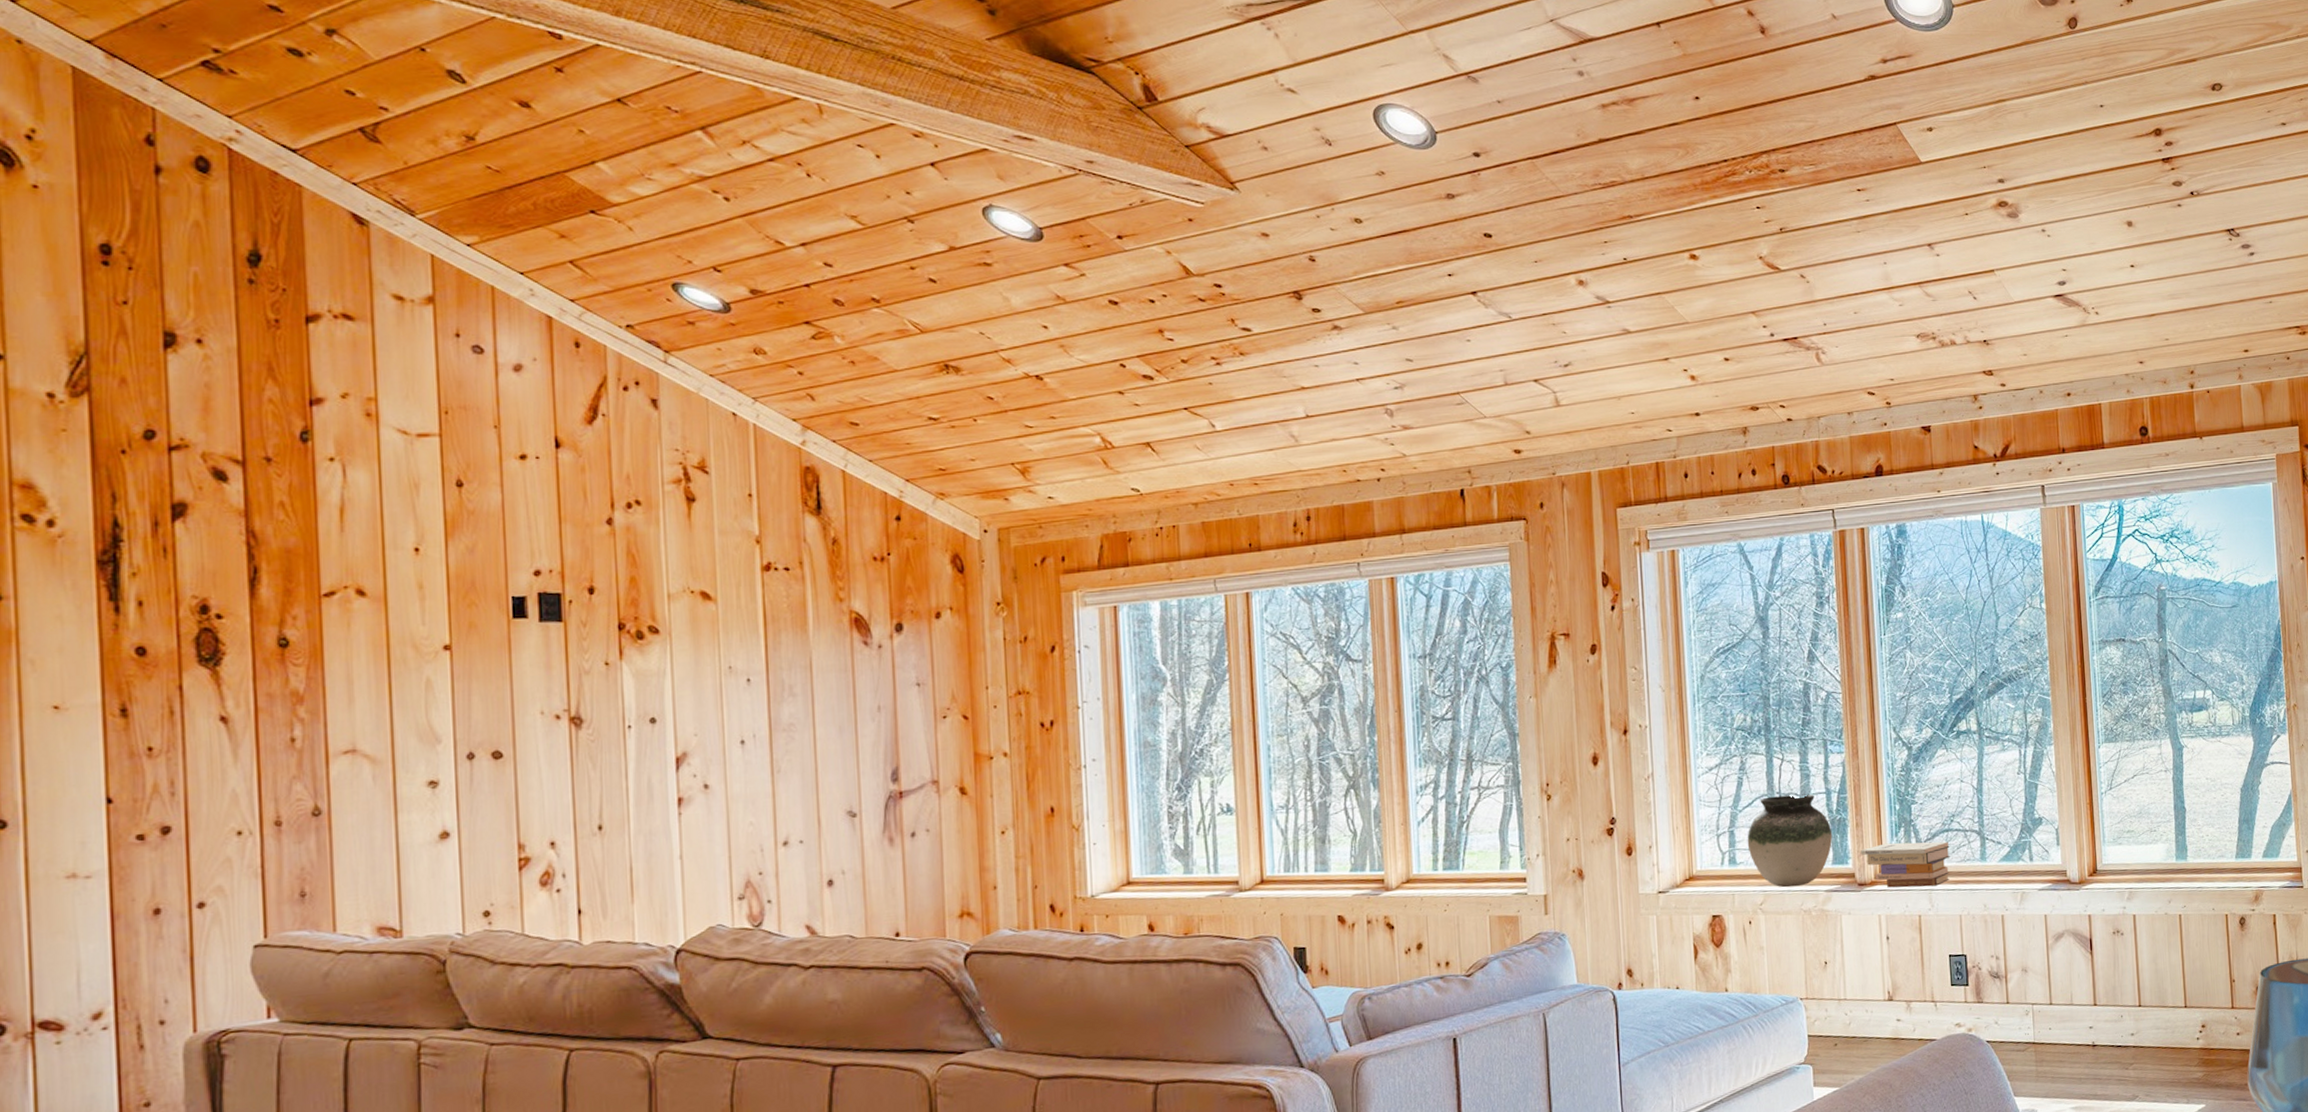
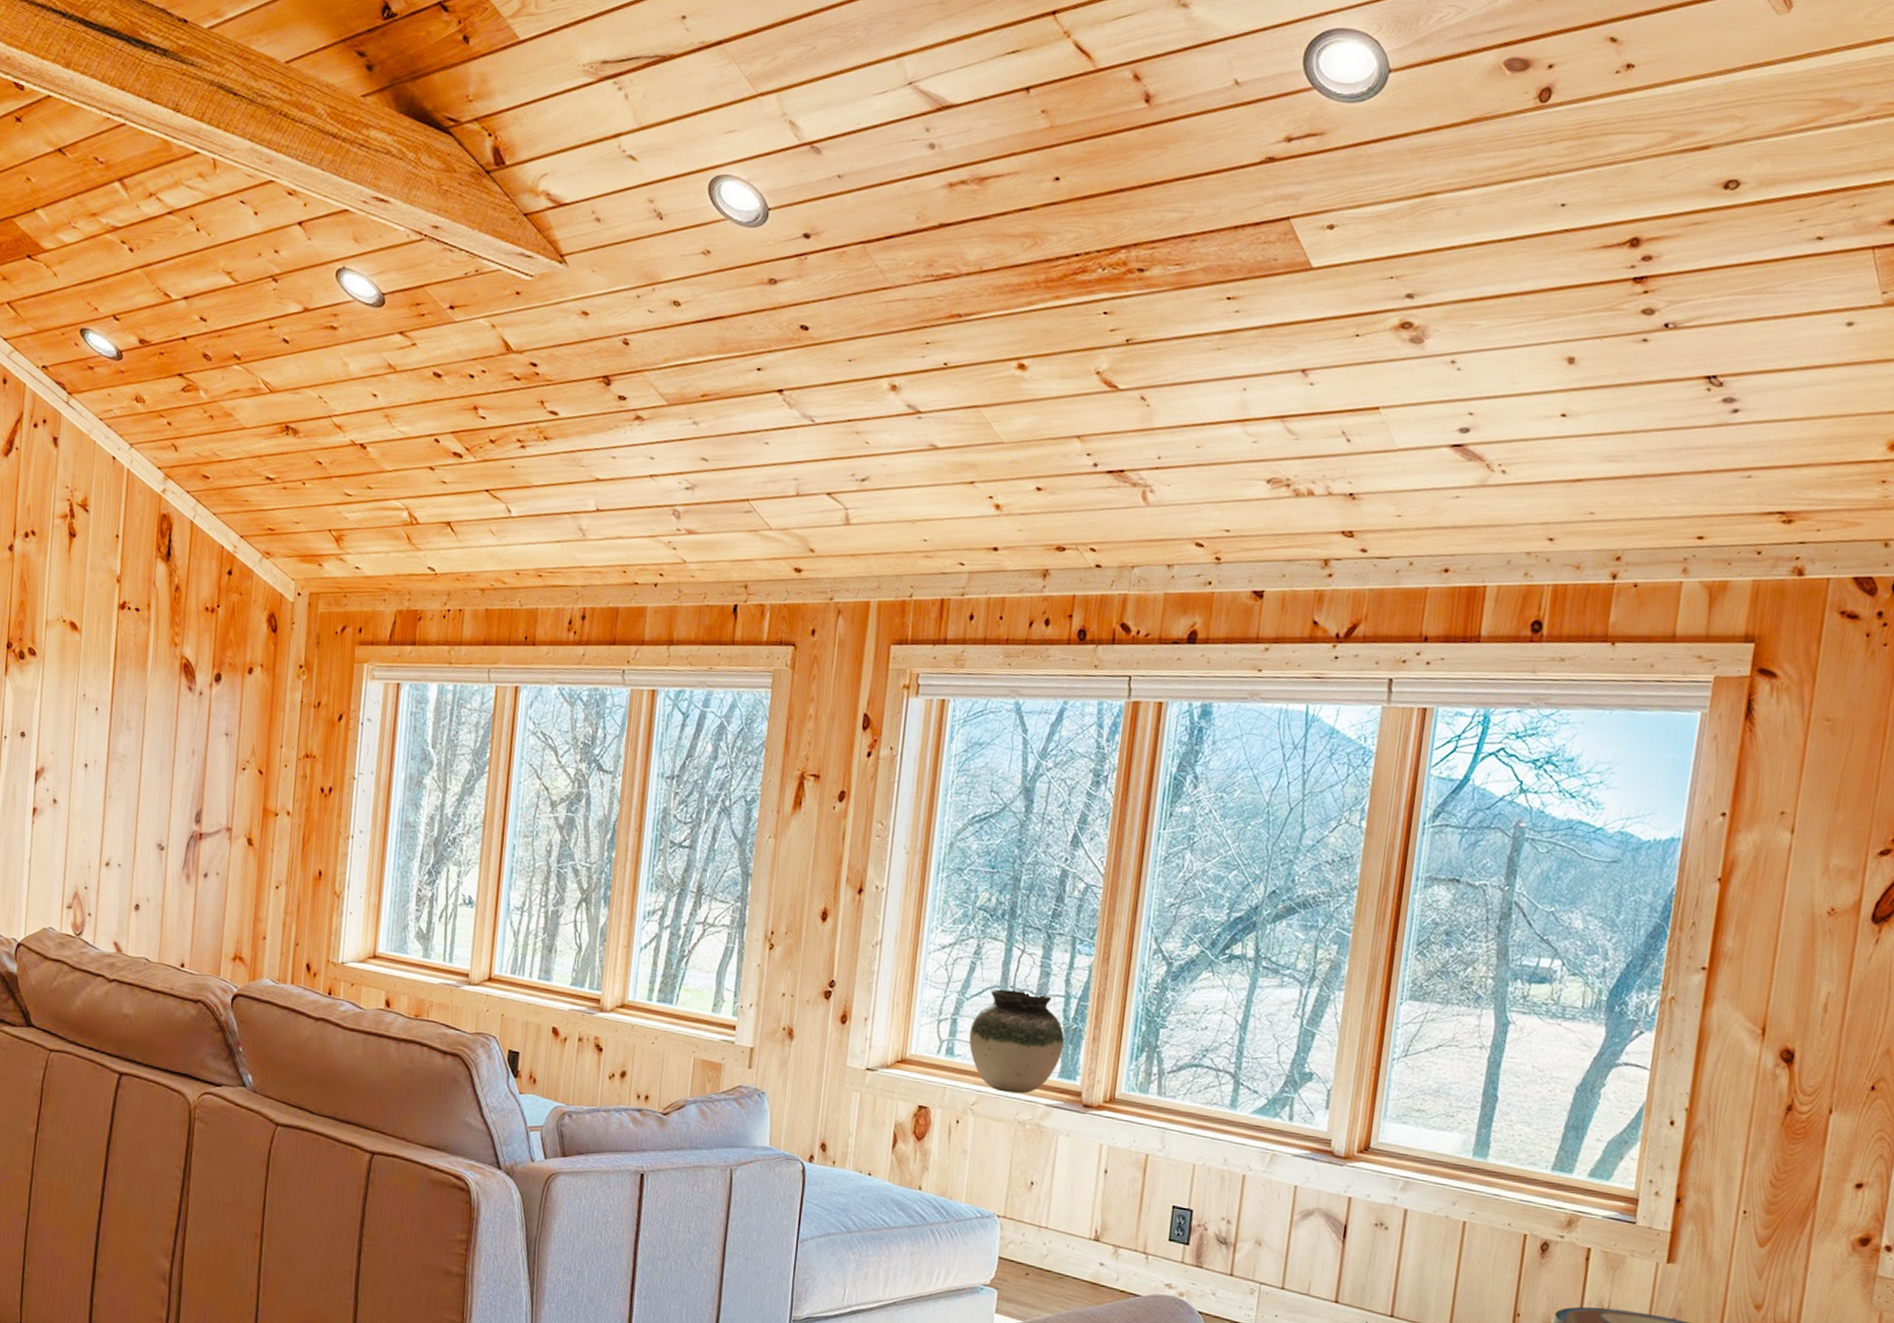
books: present [1861,841,1950,888] -> none [1092,1065,1196,1126]

